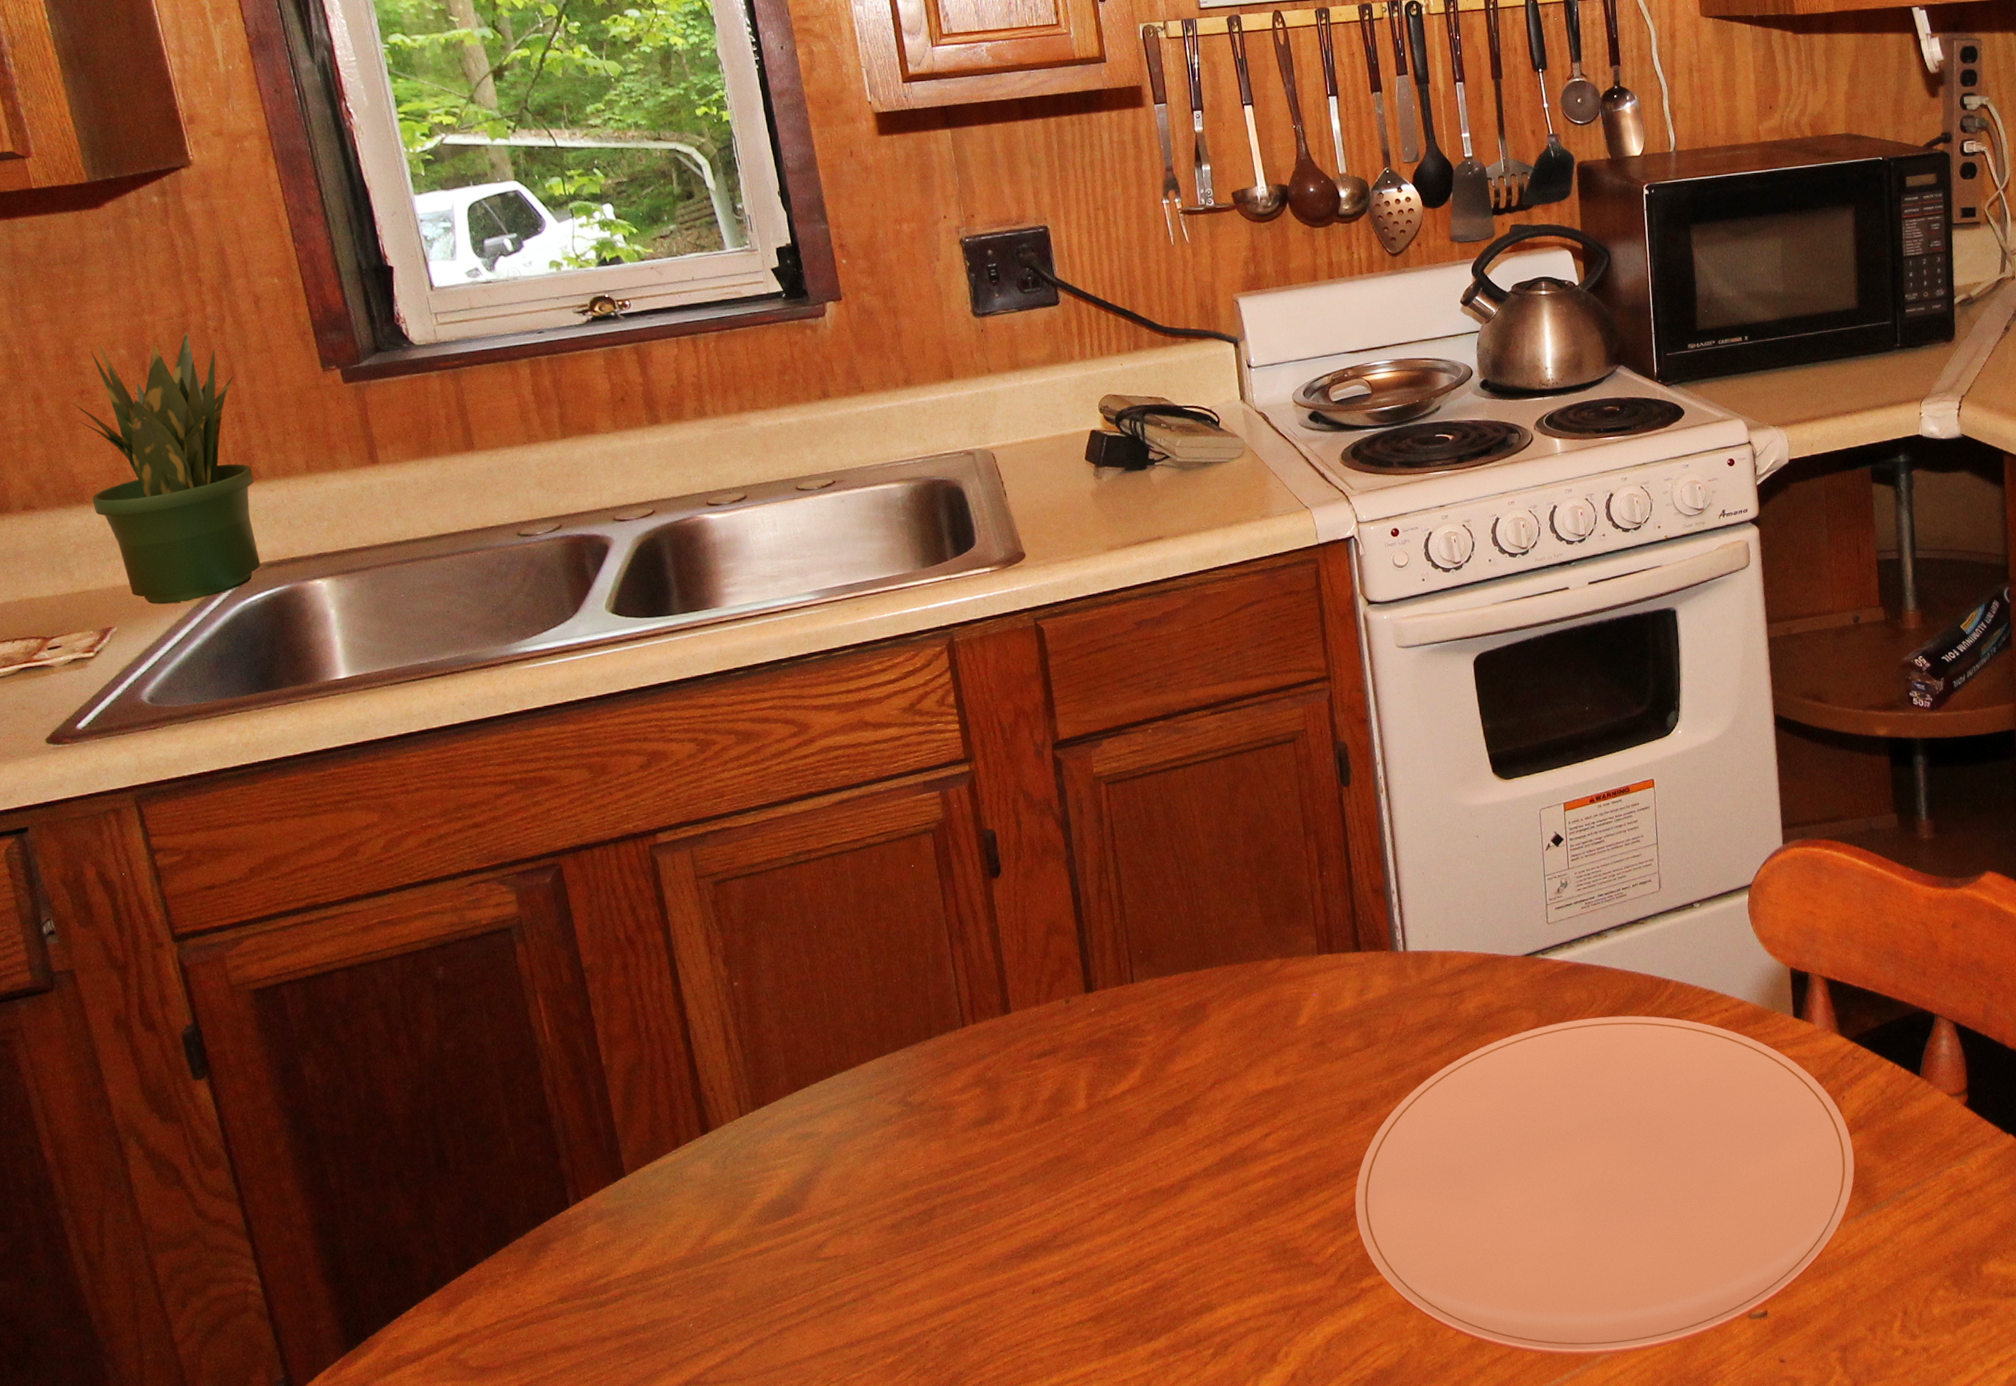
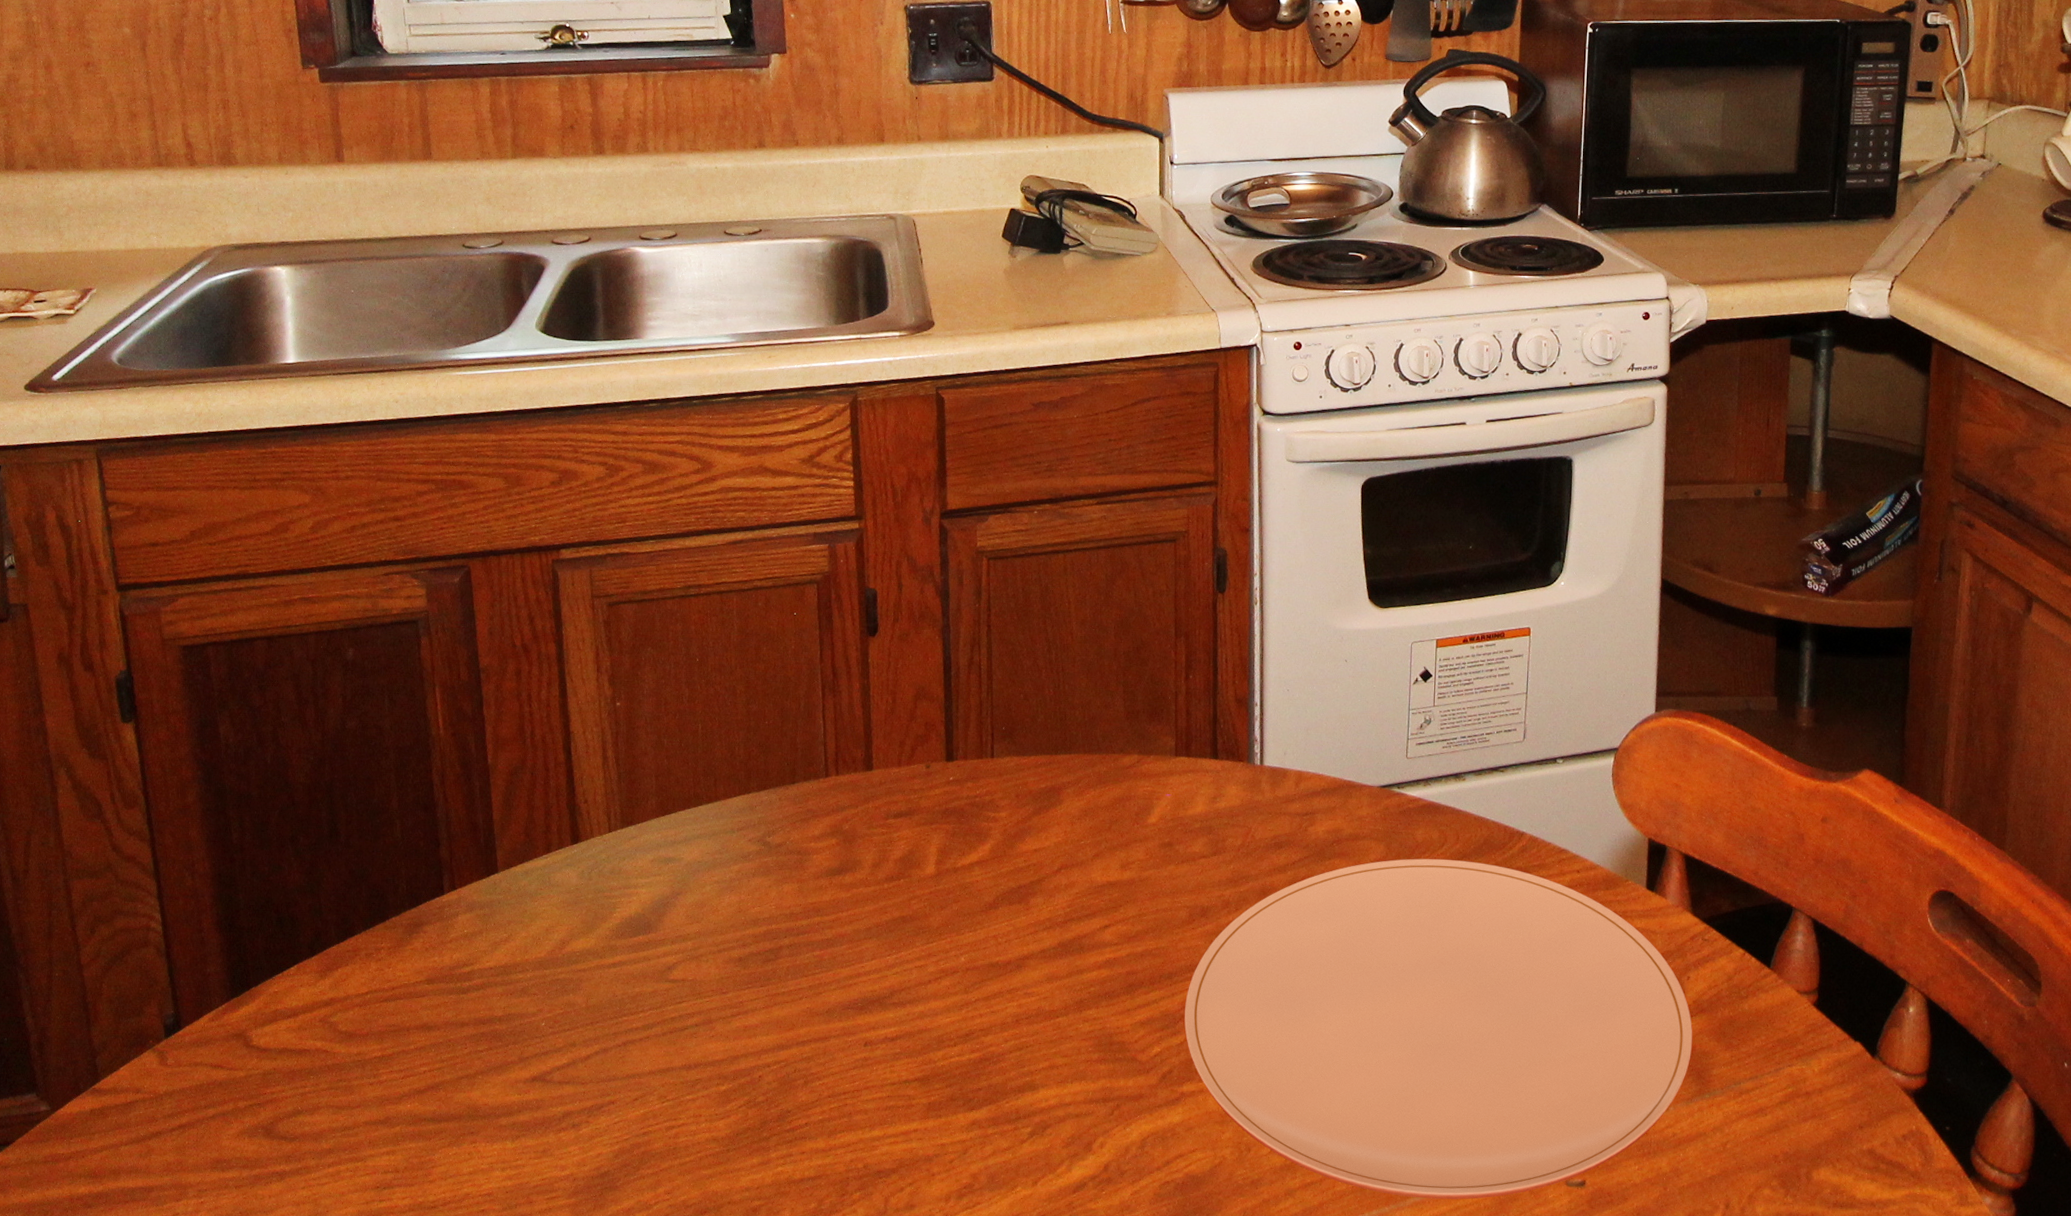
planter: present [70,333,261,604] -> none [77,19,231,273]

